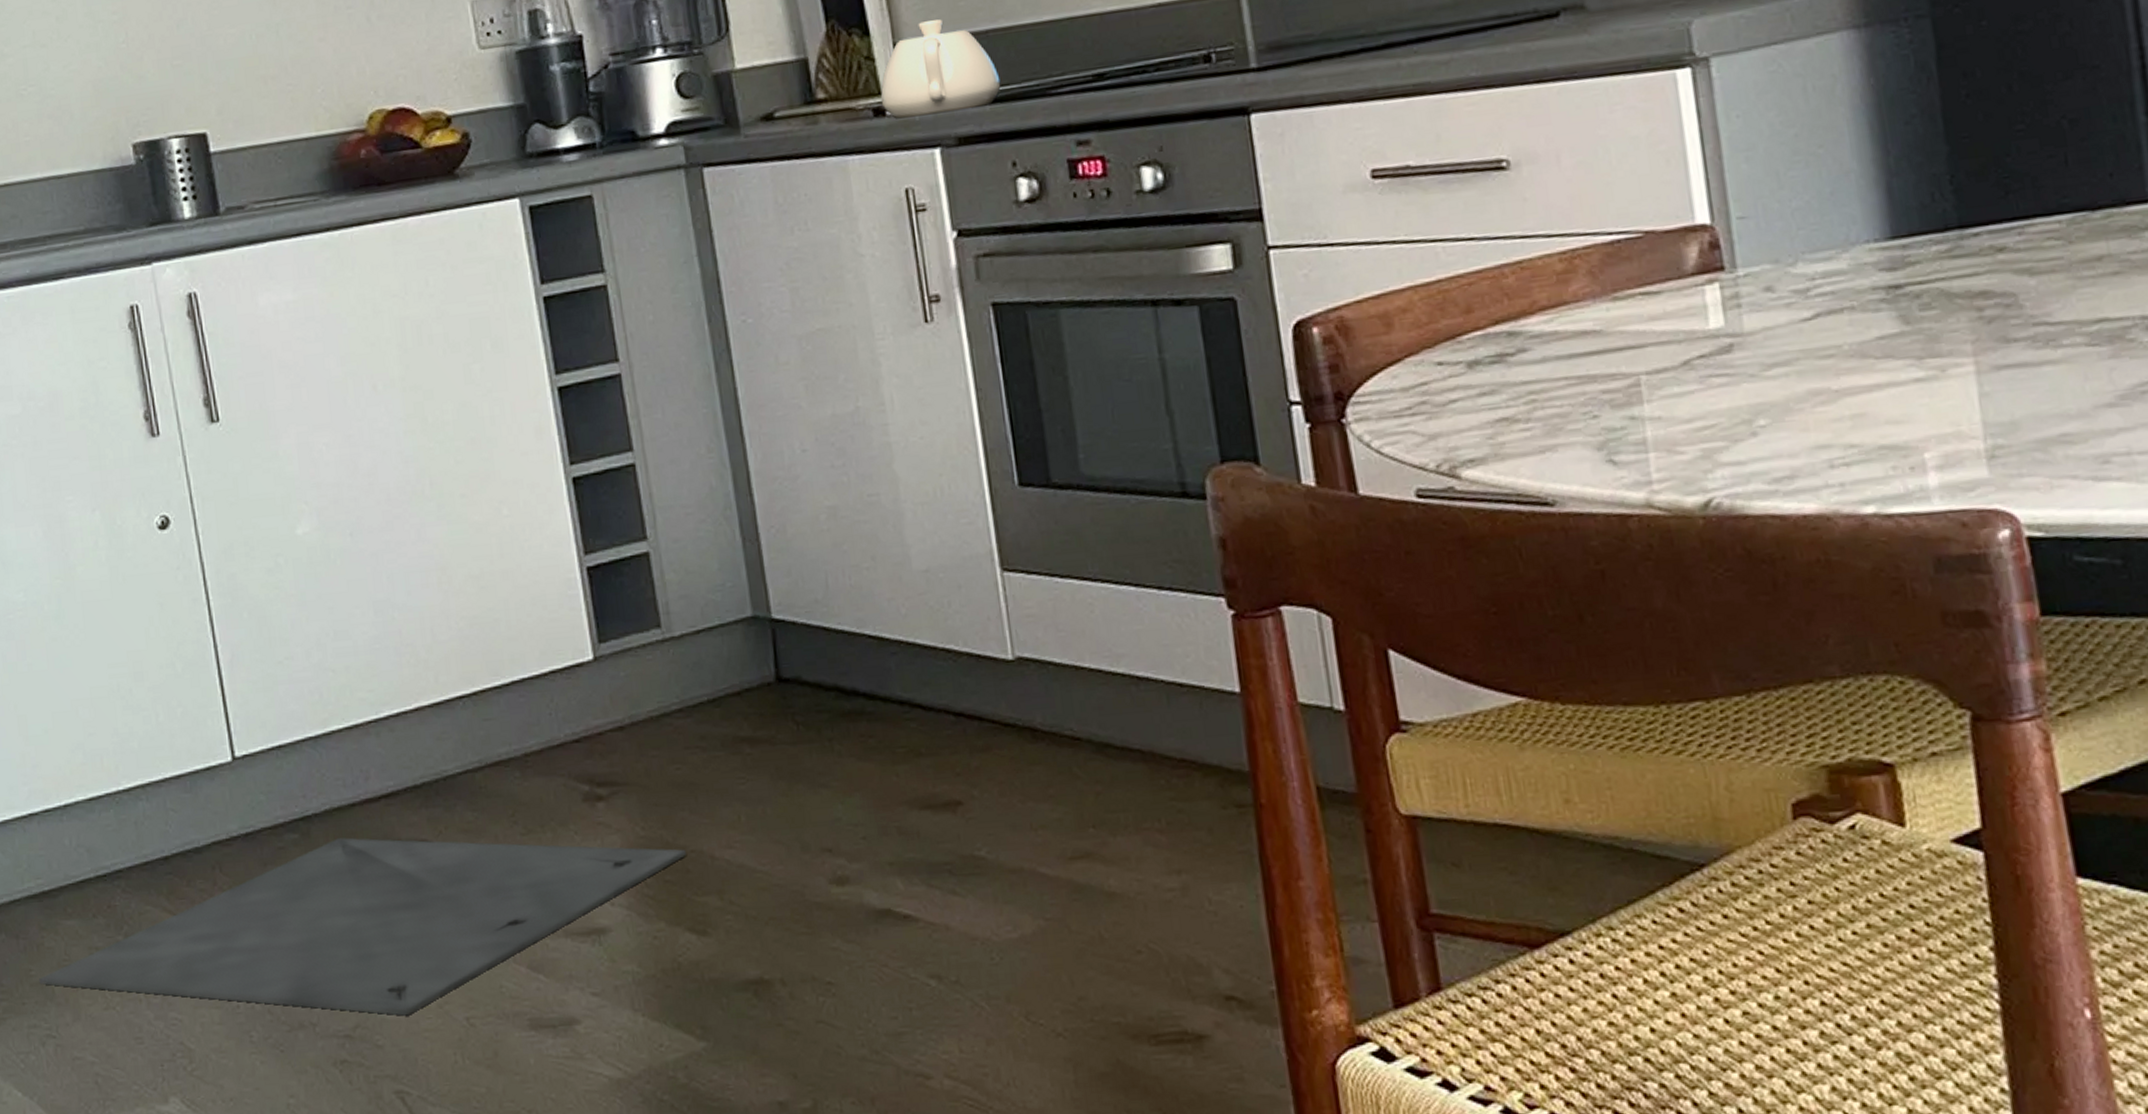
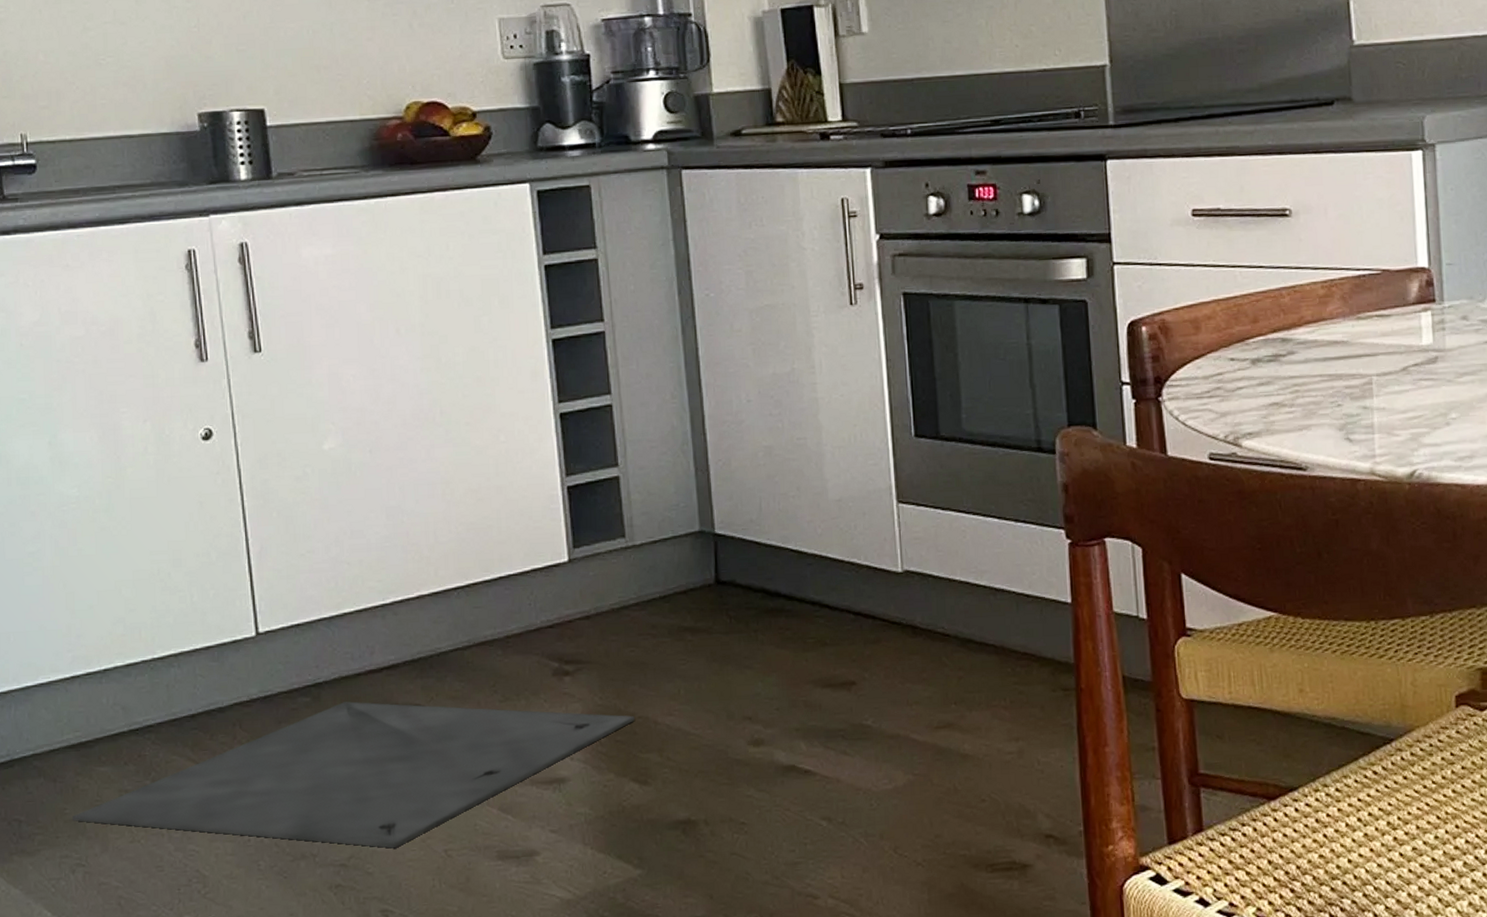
teapot: present [880,19,1001,119] -> none [826,66,921,143]

